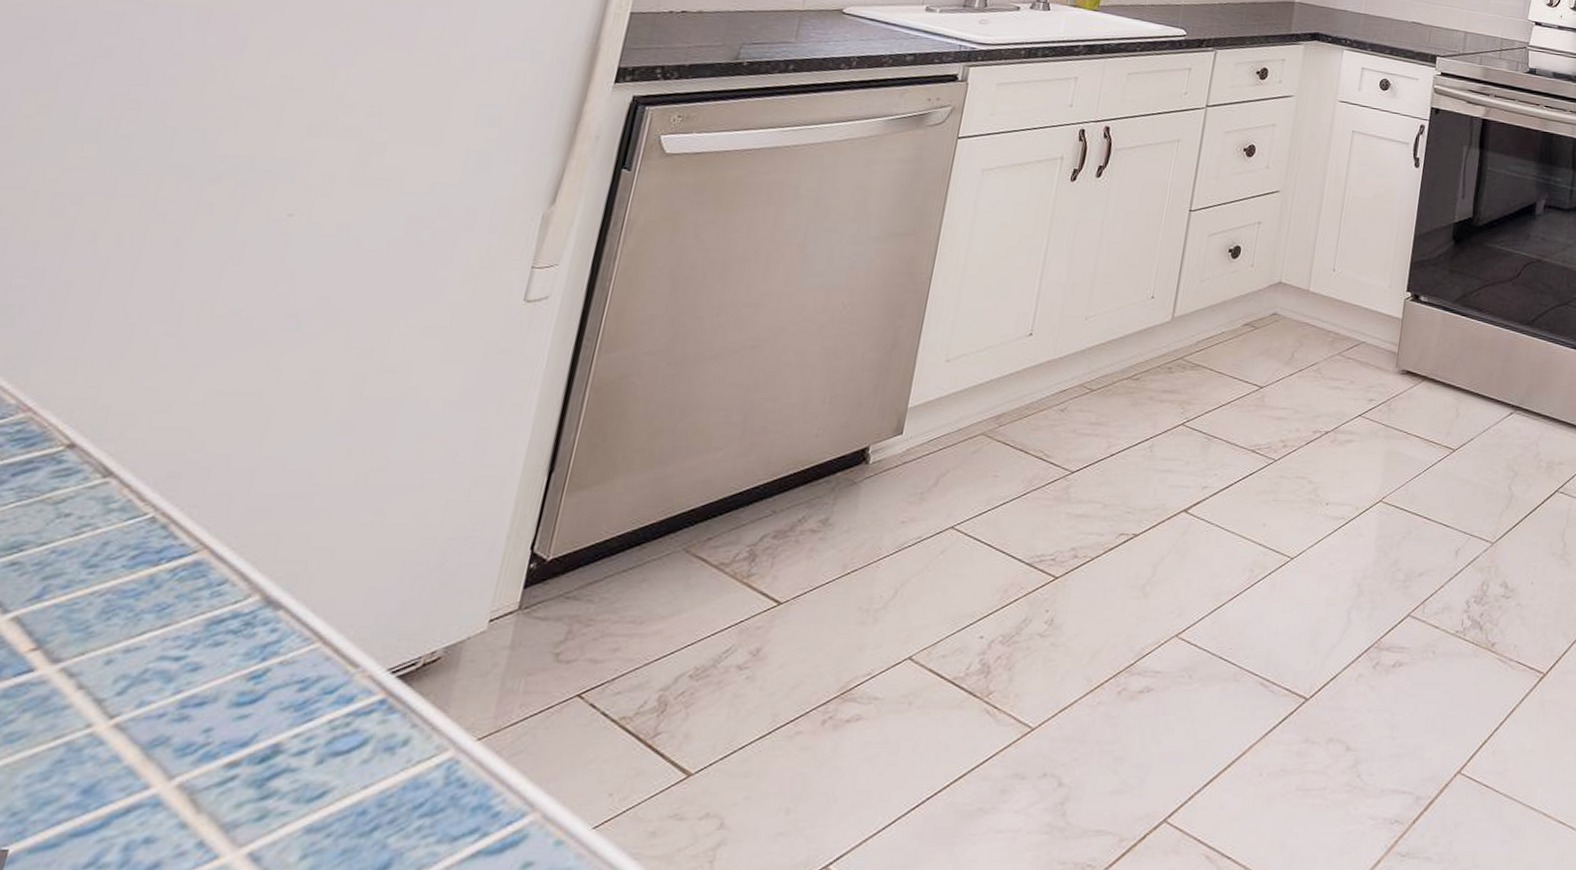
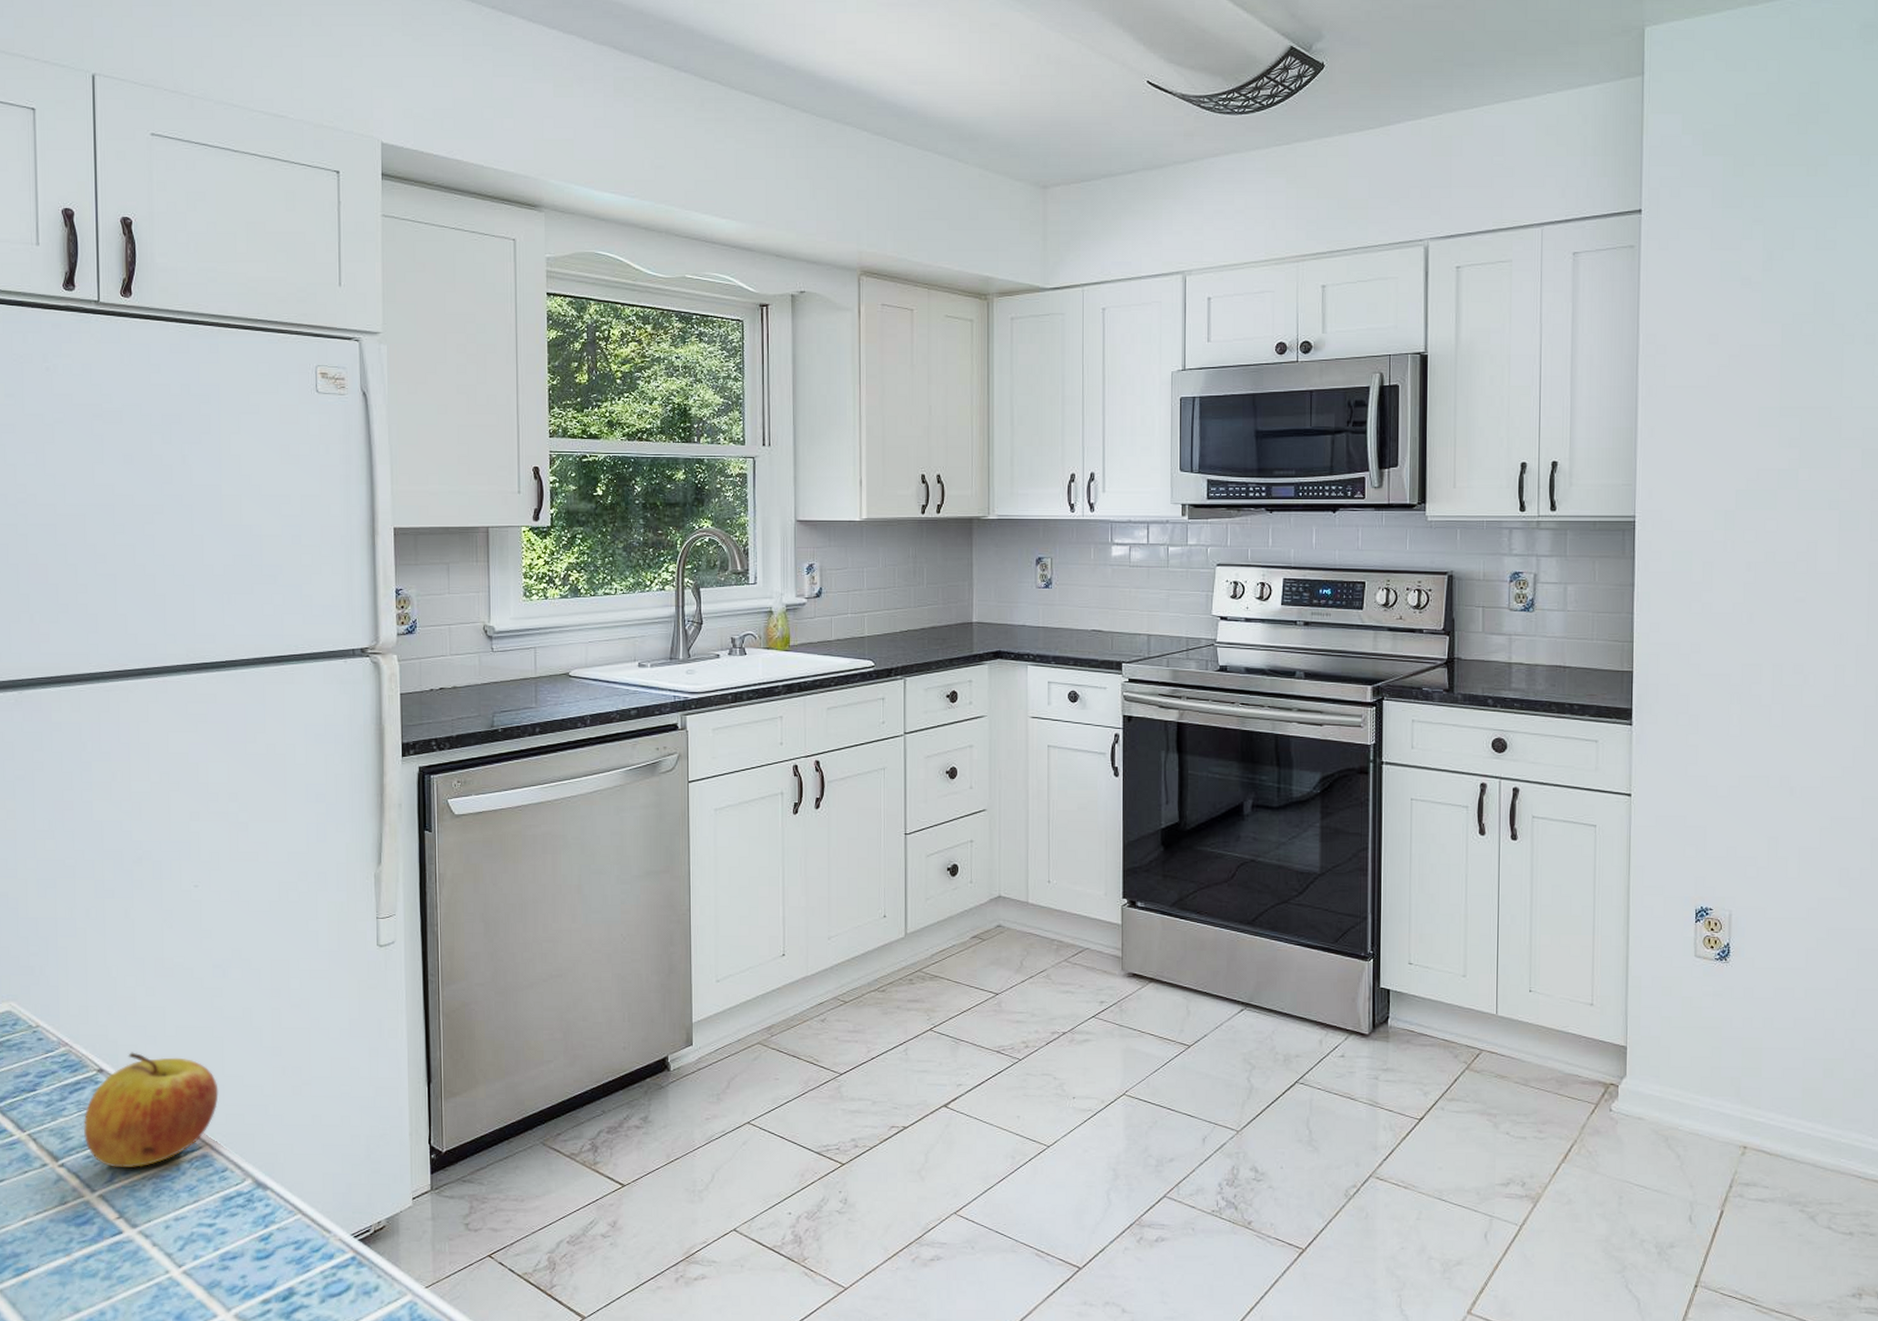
apple: none [14,422,247,580] -> present [83,1052,219,1168]

